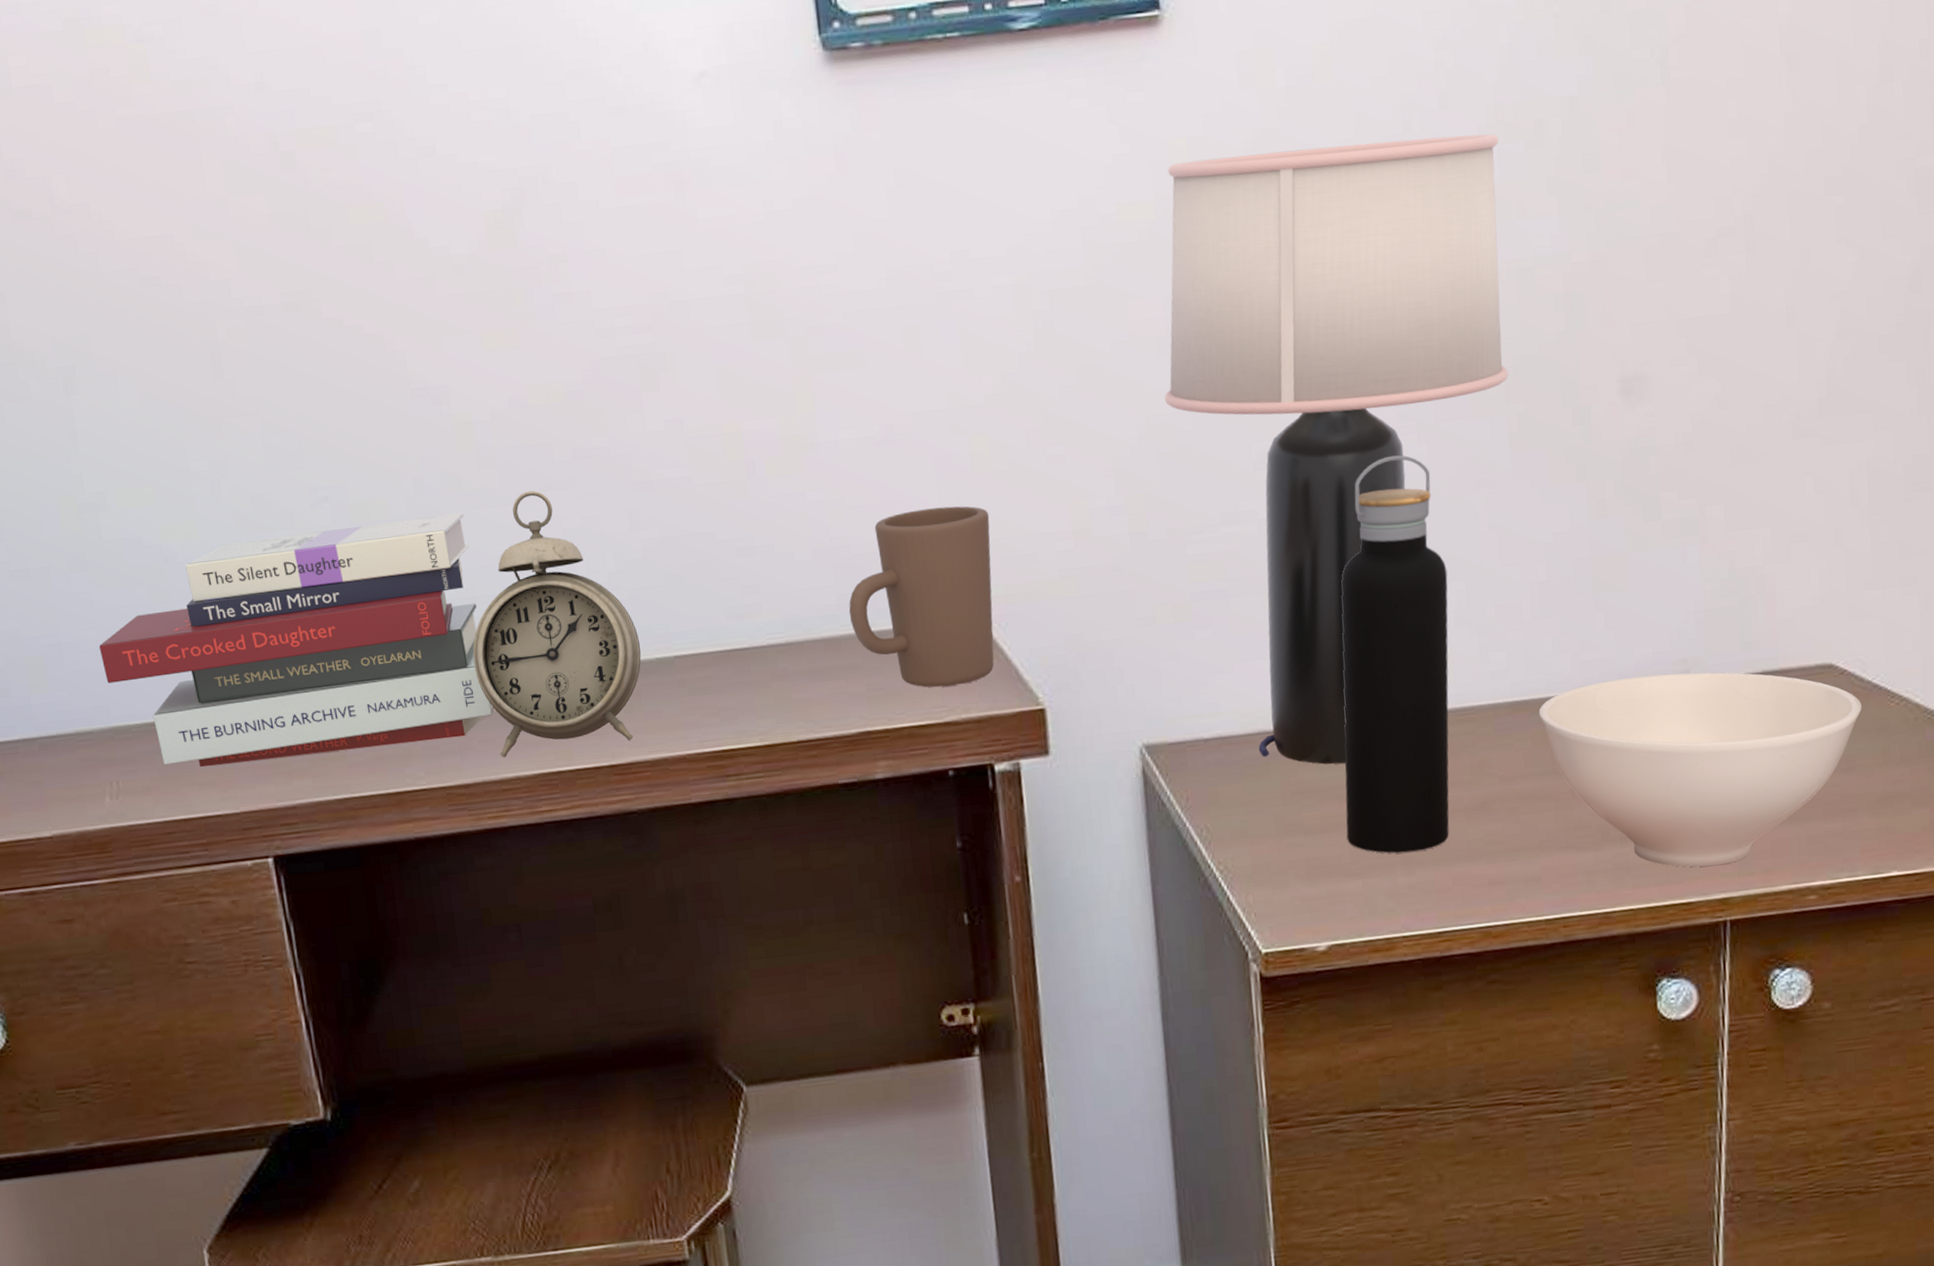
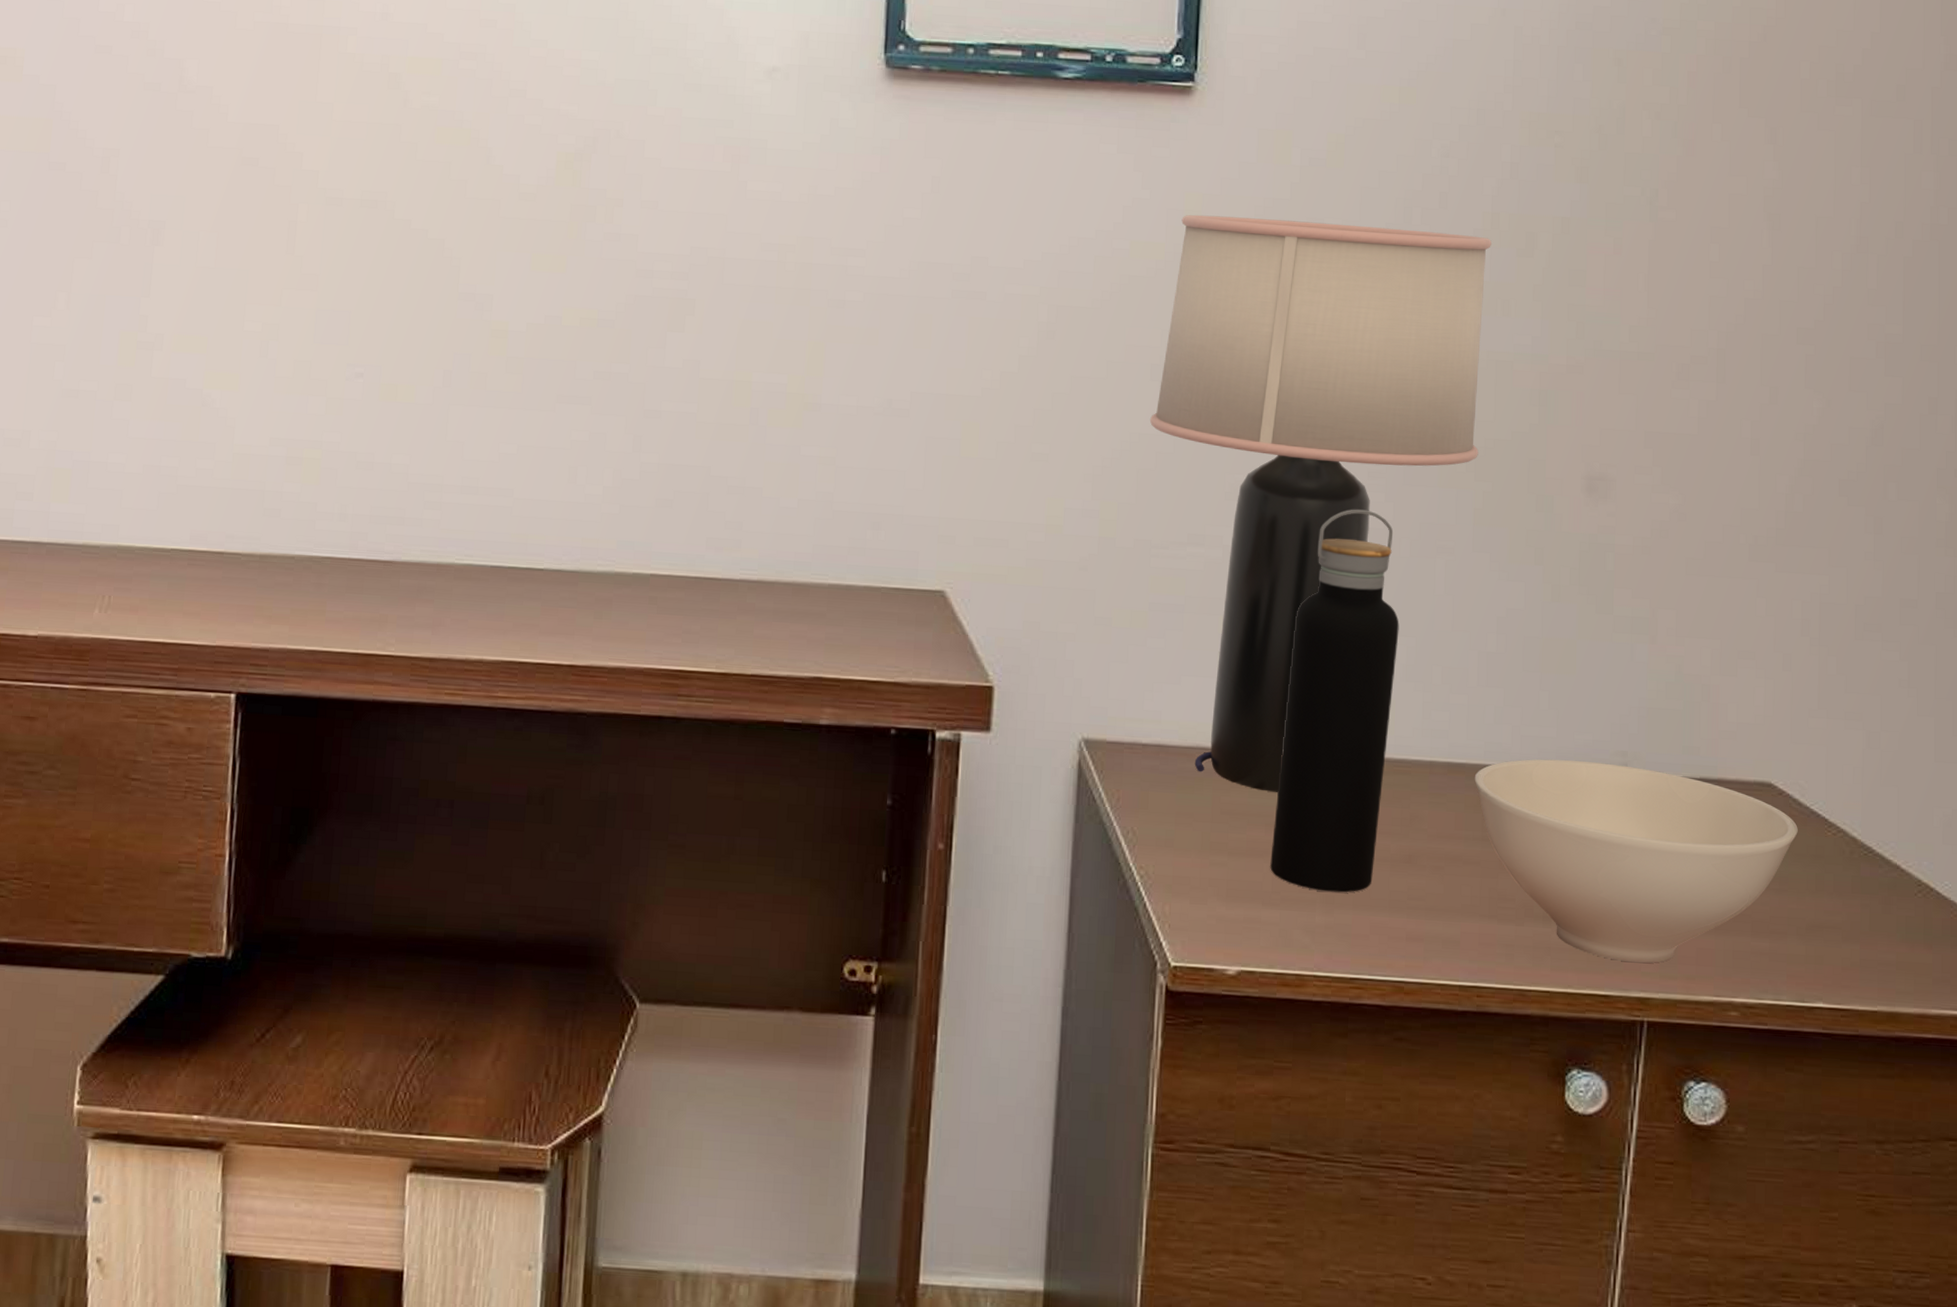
books: present [99,513,494,767] -> none [123,399,483,613]
alarm clock: present [472,490,641,758] -> none [462,400,621,645]
mug: present [848,506,994,688] -> none [822,480,969,650]

